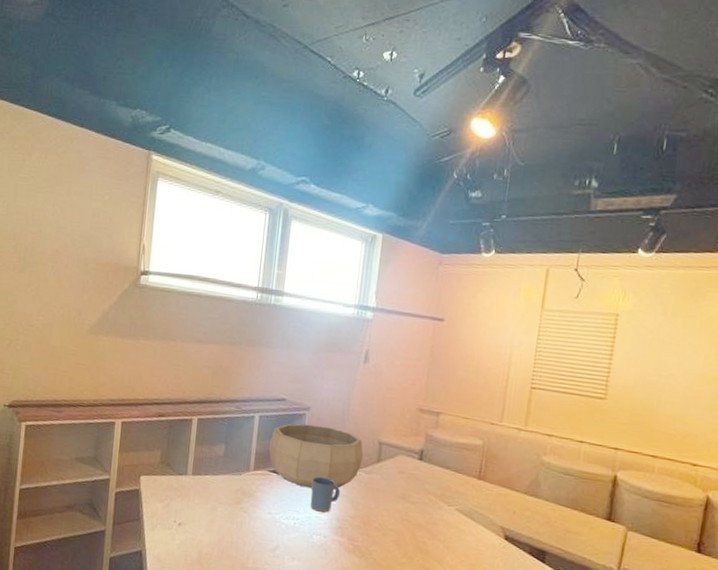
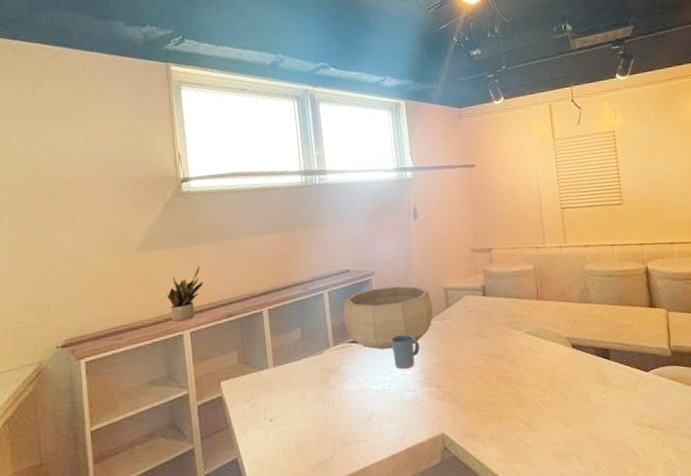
potted plant: none [107,361,143,410] -> present [167,266,204,322]

